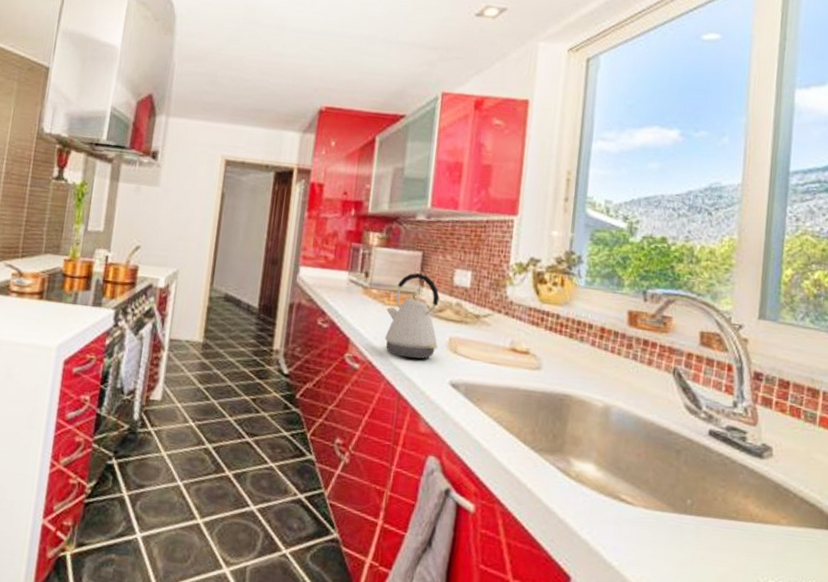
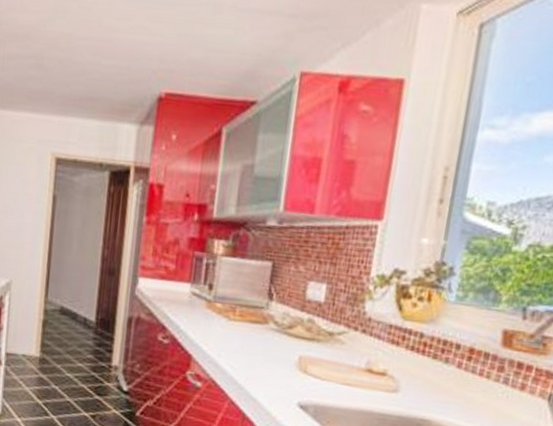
kettle: present [385,273,440,359] -> none [229,285,290,378]

